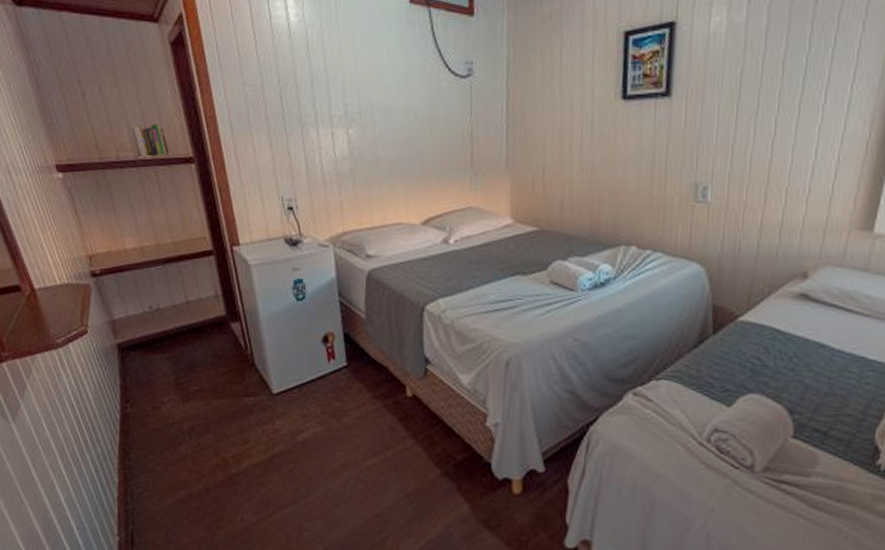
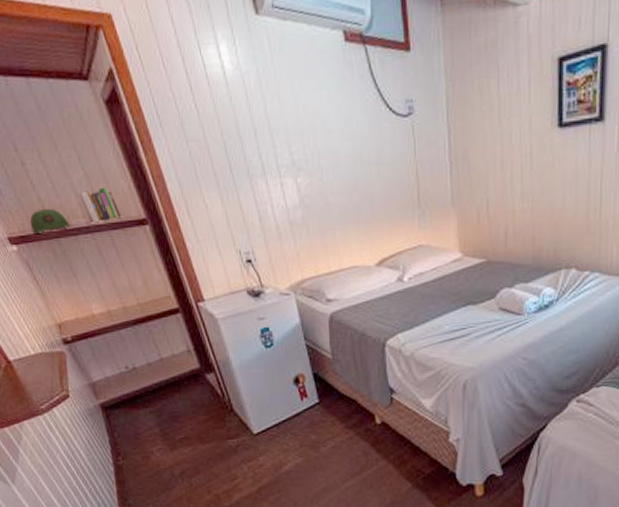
cap: none [79,139,120,163] -> present [29,208,72,234]

